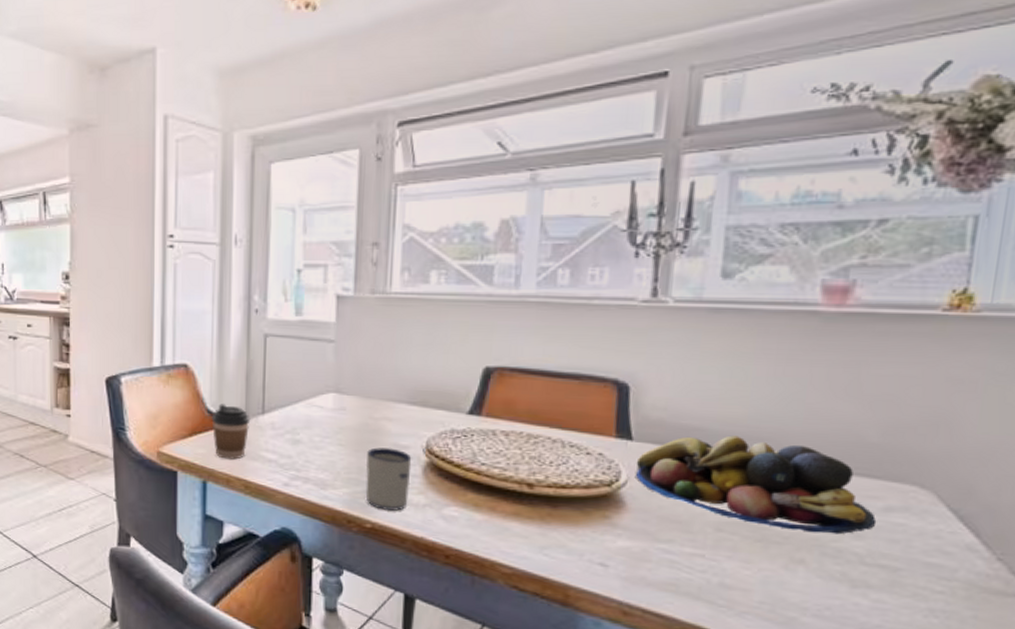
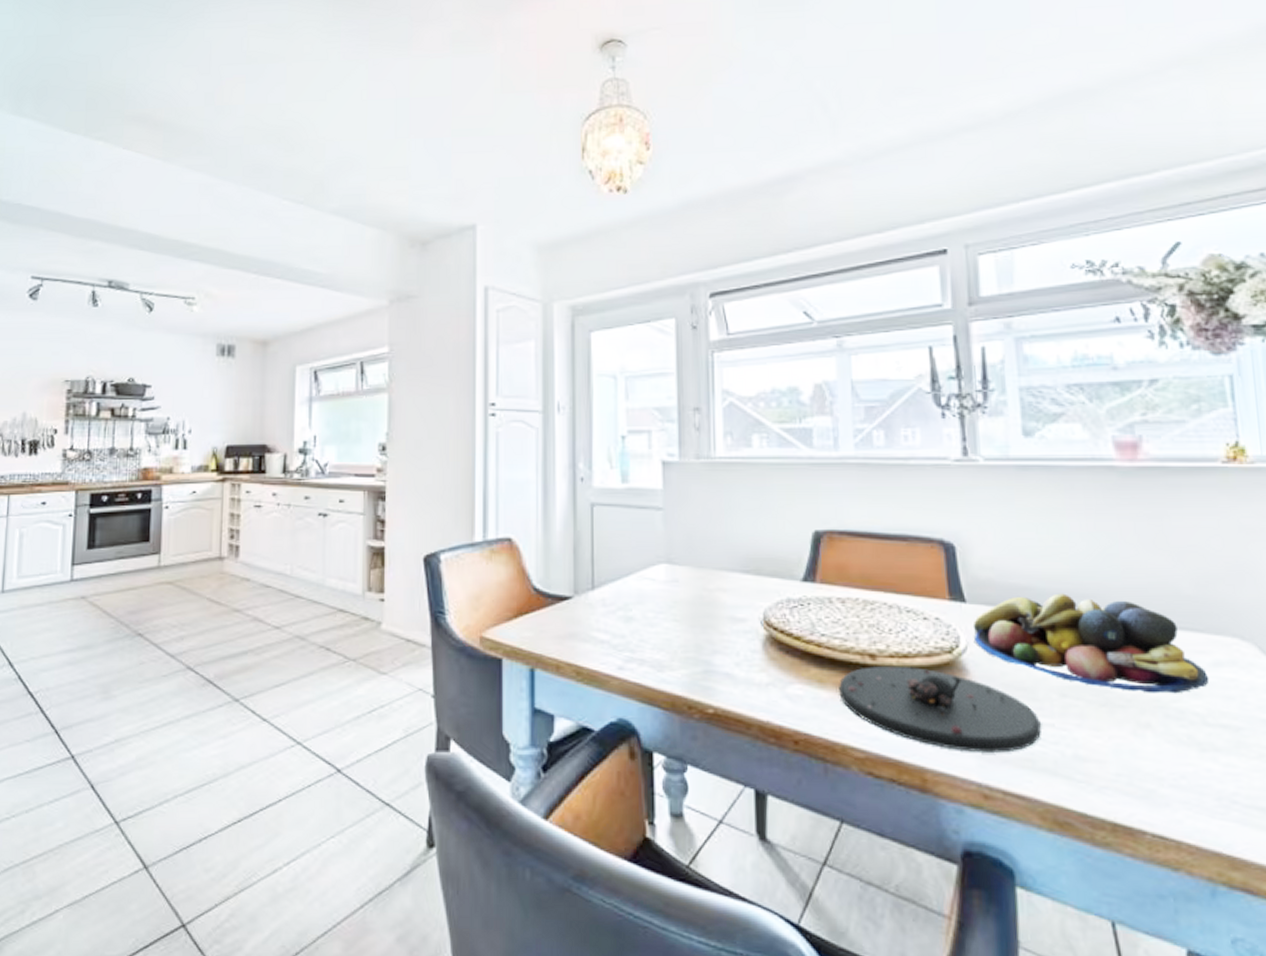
coffee cup: present [211,404,251,460] -> none [538,580,580,642]
mug: present [365,447,412,511] -> none [703,622,751,692]
plate: none [493,494,692,577] -> present [839,665,1042,753]

